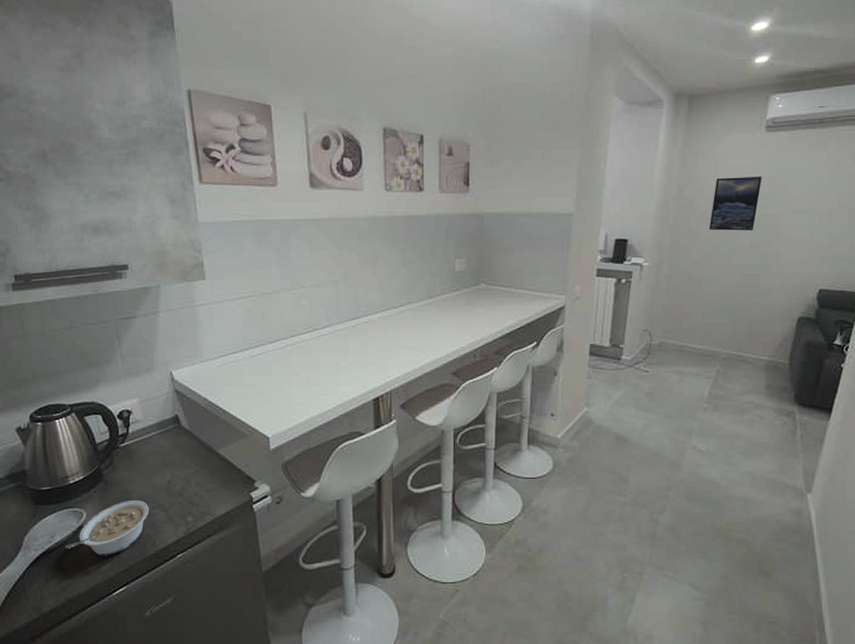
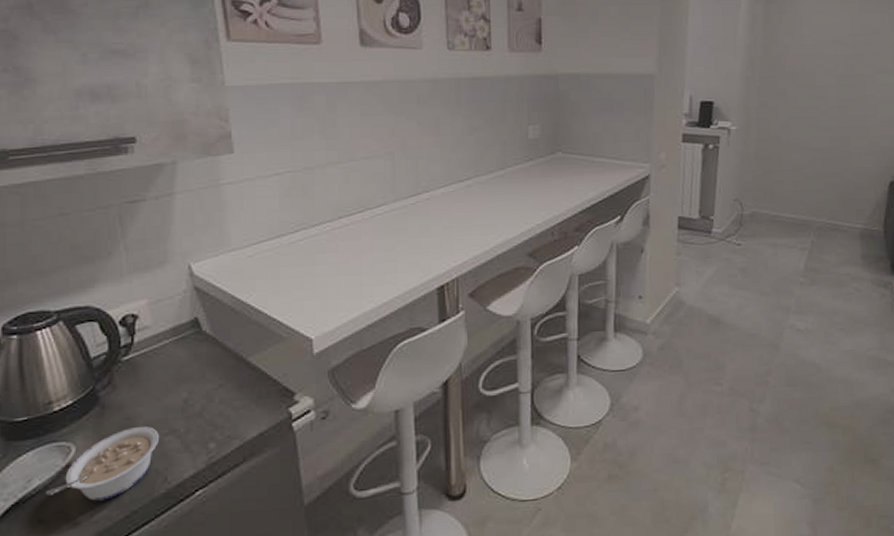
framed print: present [709,177,762,231] -> none [796,35,846,92]

